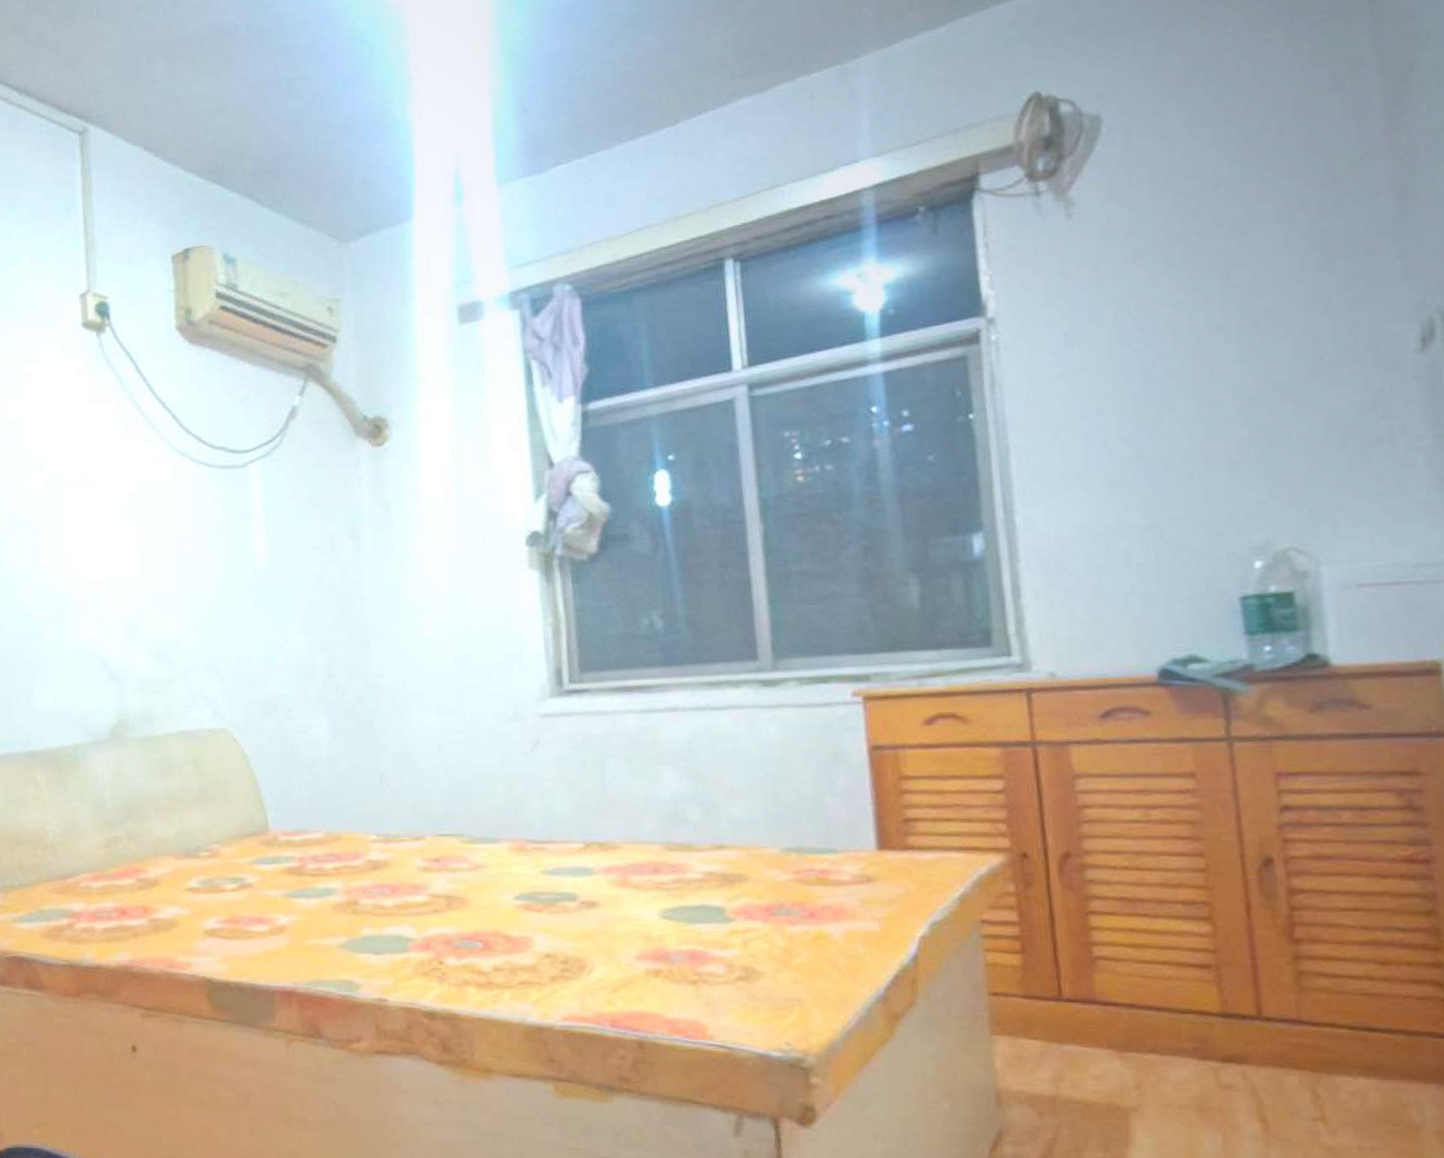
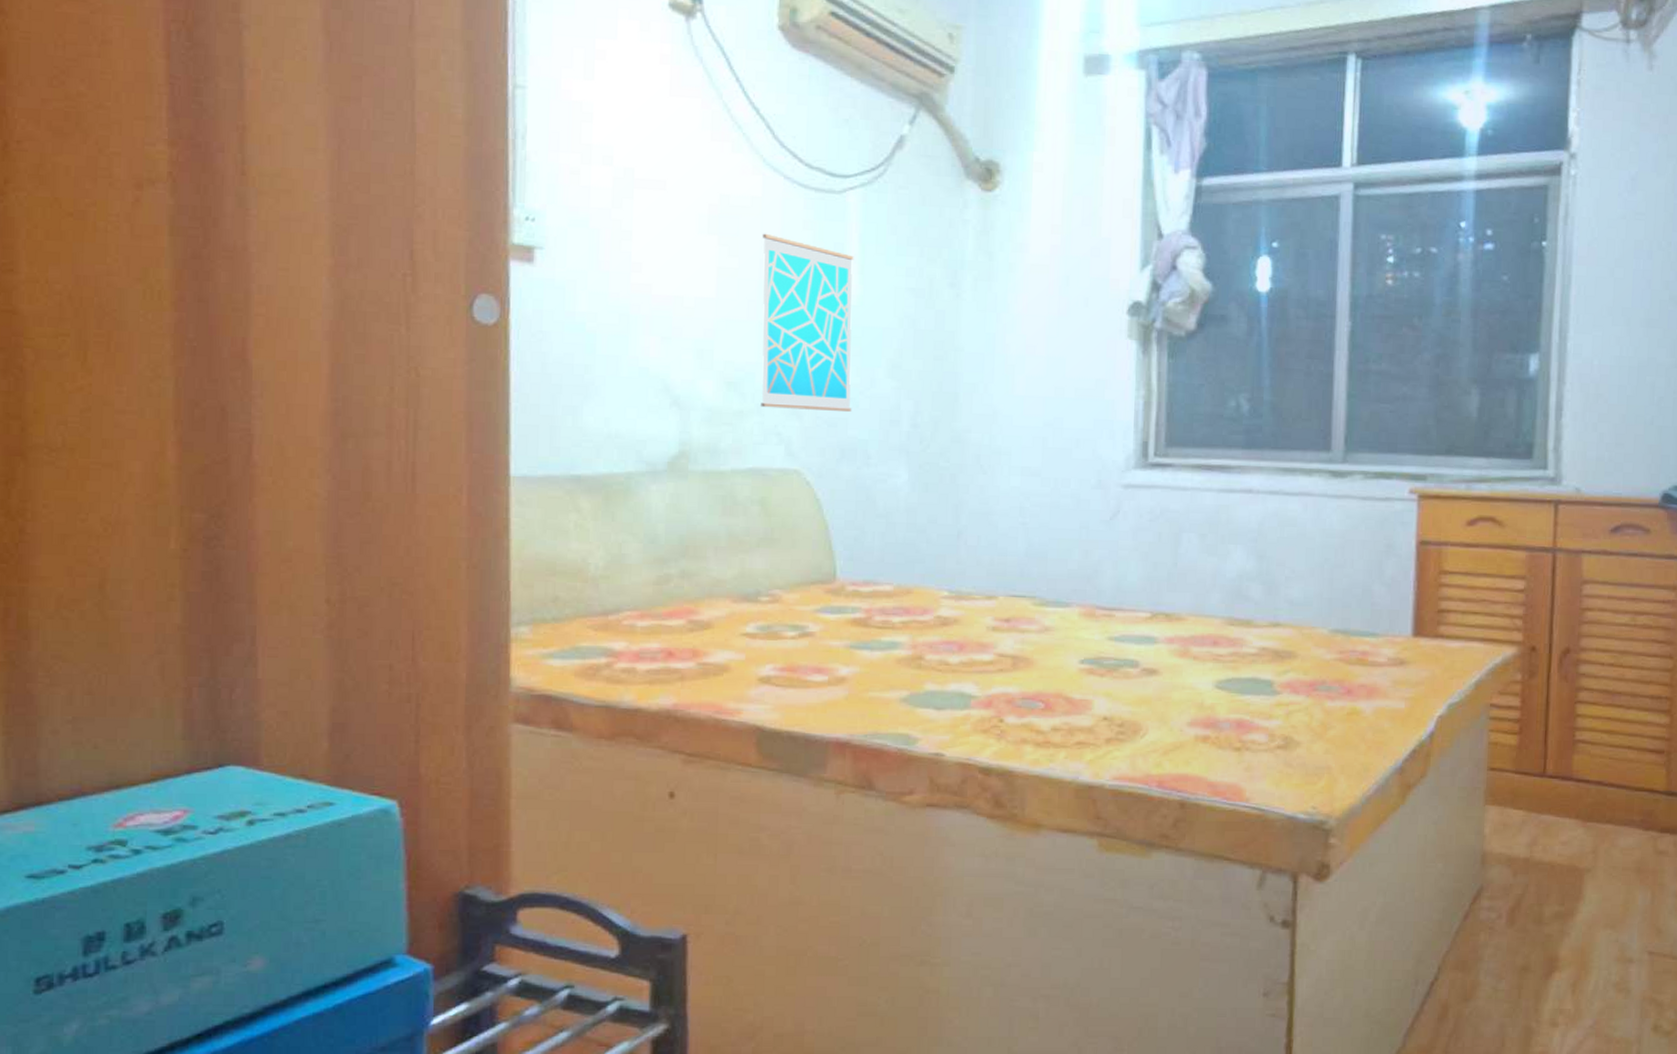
wall art: none [177,512,270,673] -> present [761,233,854,412]

